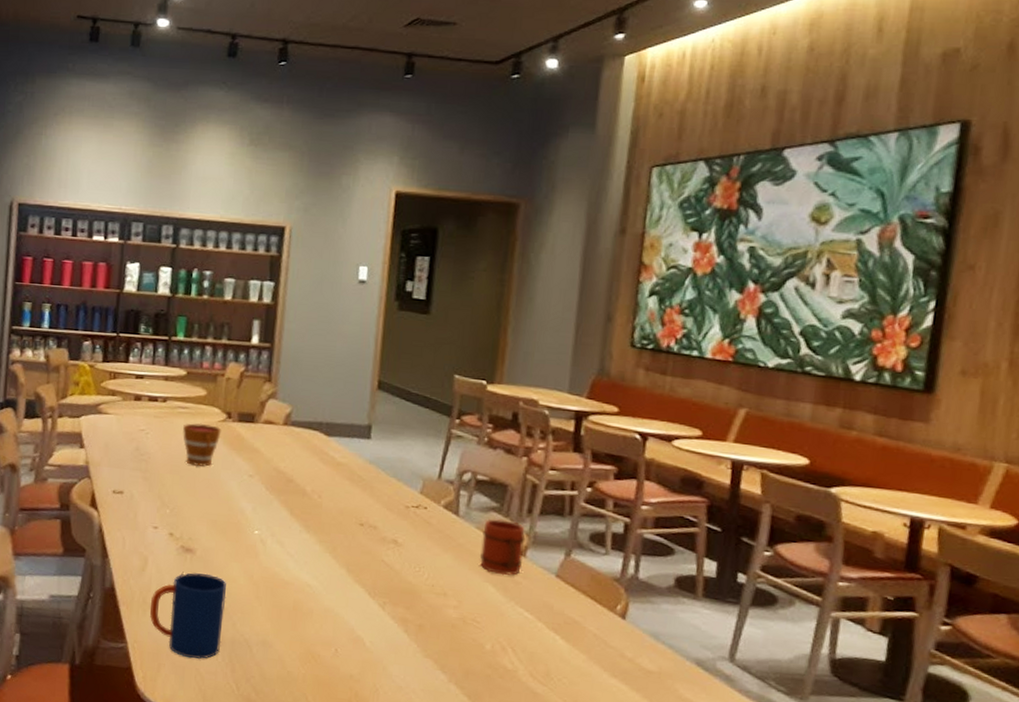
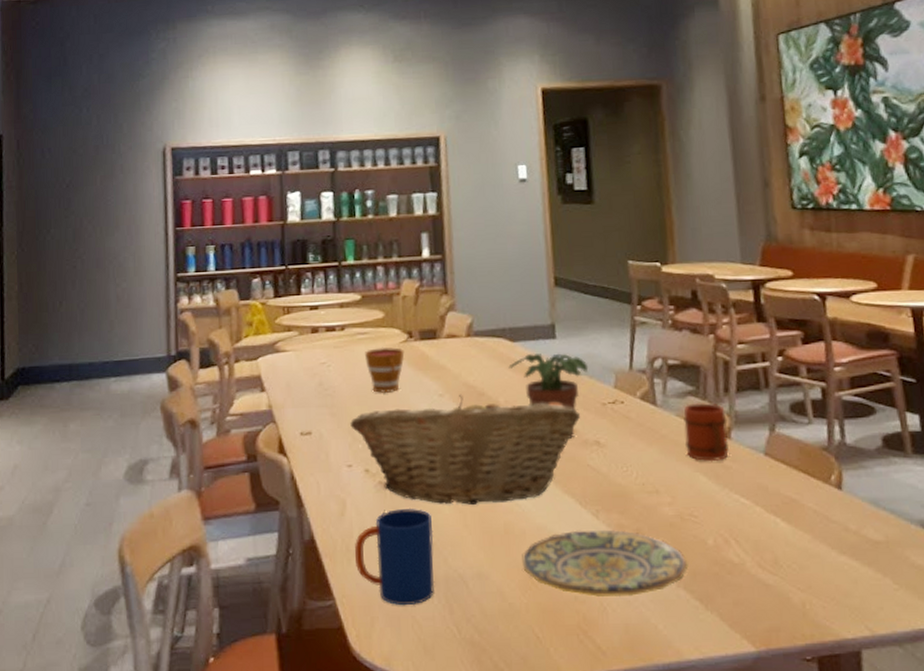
fruit basket: none [161,477,383,582] -> present [350,394,581,505]
plate: none [306,617,463,683] -> present [522,529,688,597]
potted plant: none [320,450,398,534] -> present [508,353,589,439]

